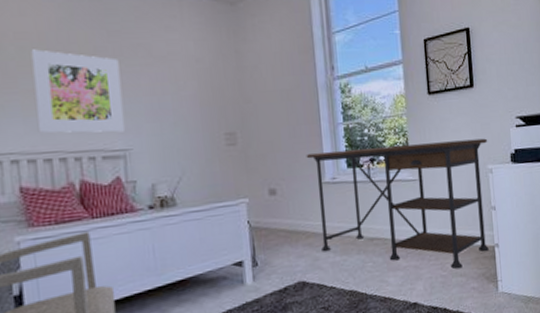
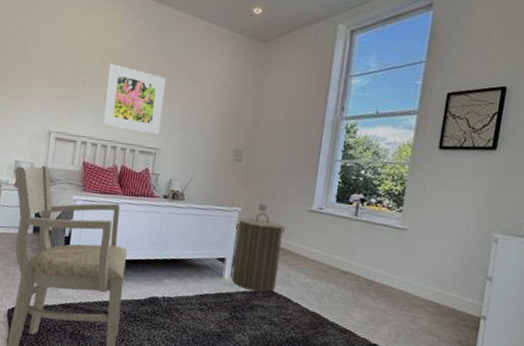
laundry hamper: none [247,196,306,290] -> present [231,212,286,292]
desk: present [306,138,489,270] -> none [295,182,501,328]

